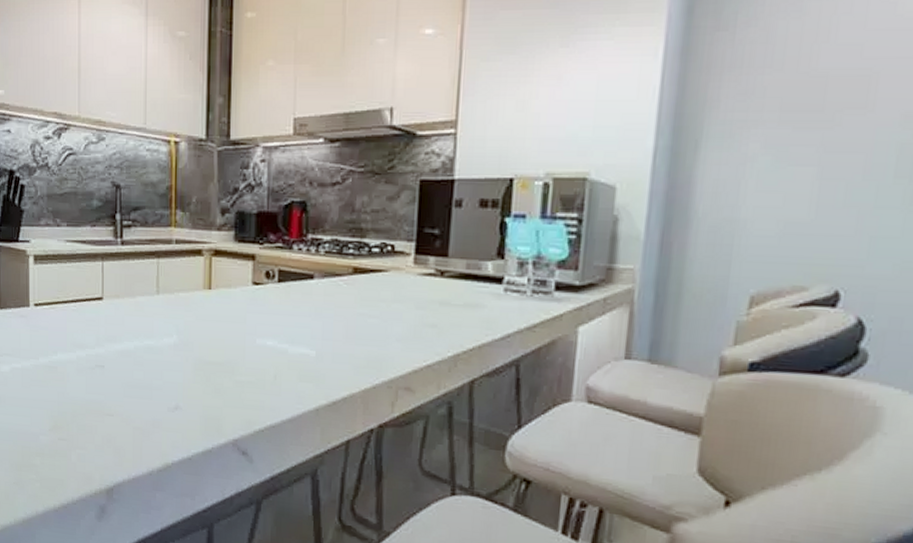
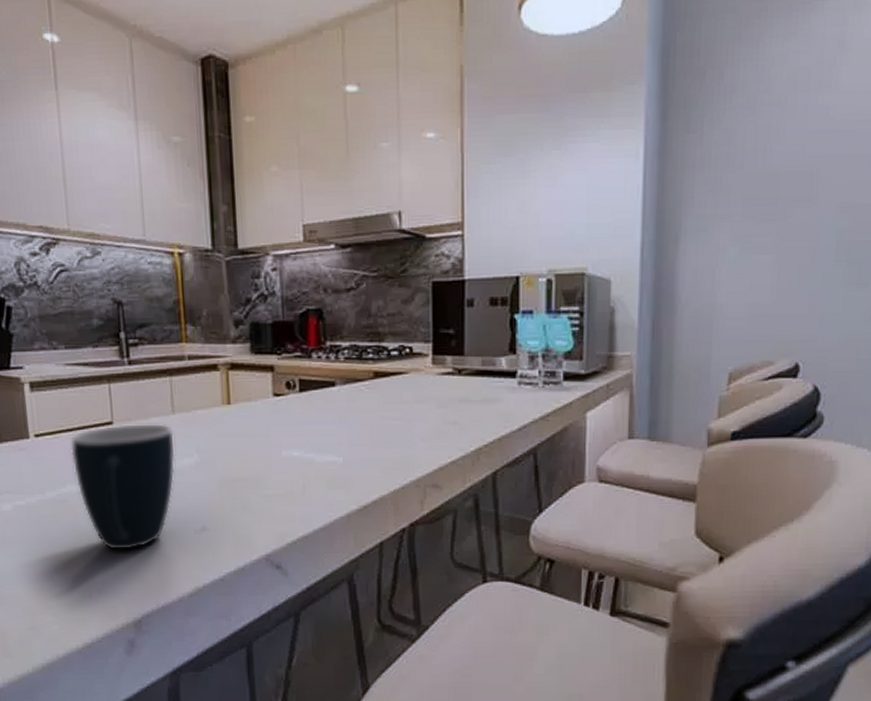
mug: none [64,300,156,421] -> present [70,423,175,551]

